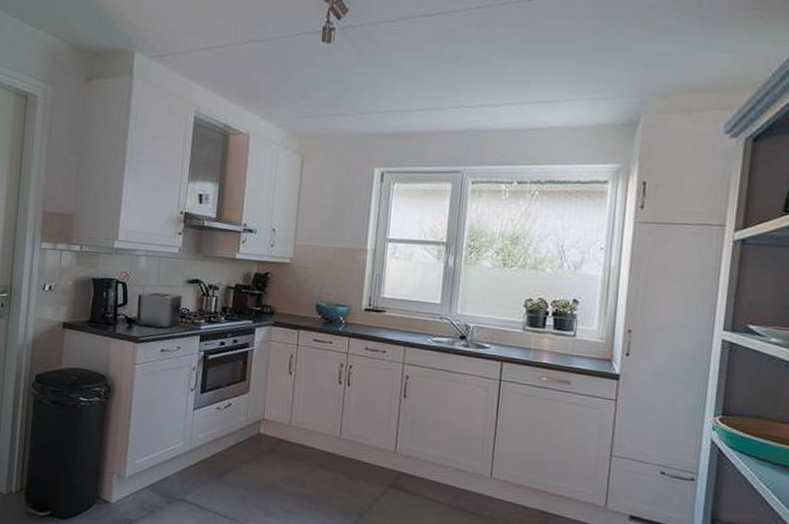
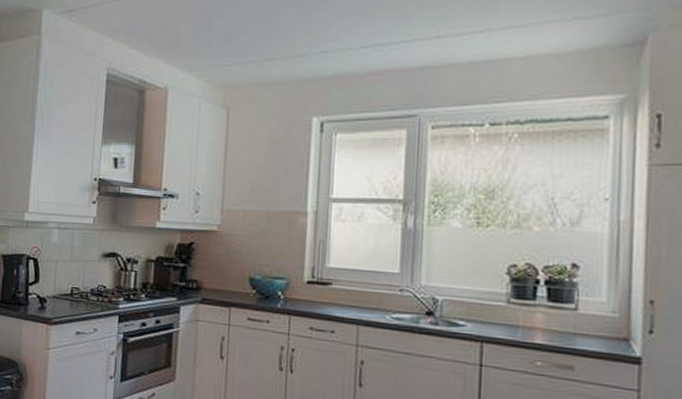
toaster: present [136,292,183,329] -> none [49,268,98,309]

